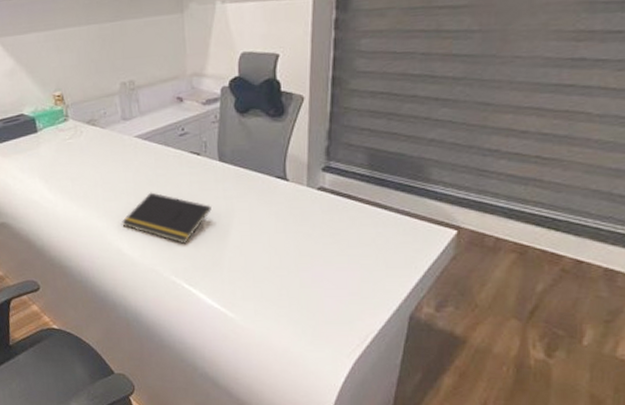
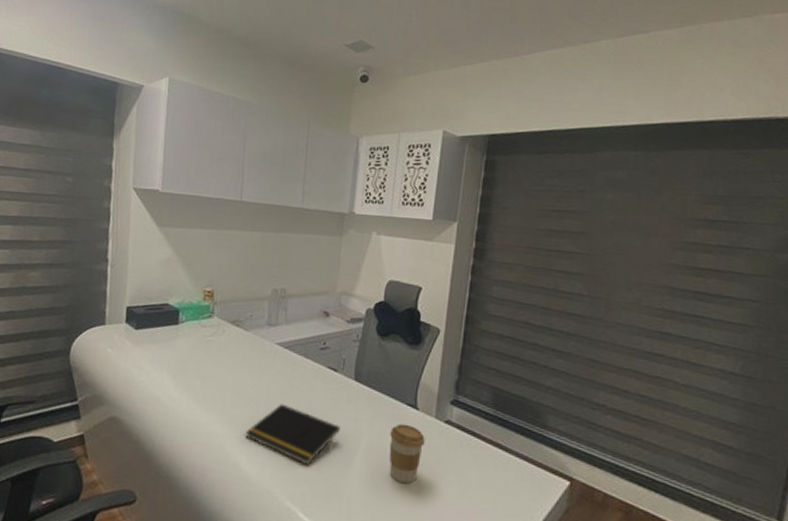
coffee cup: none [262,196,298,250] -> present [389,423,425,484]

